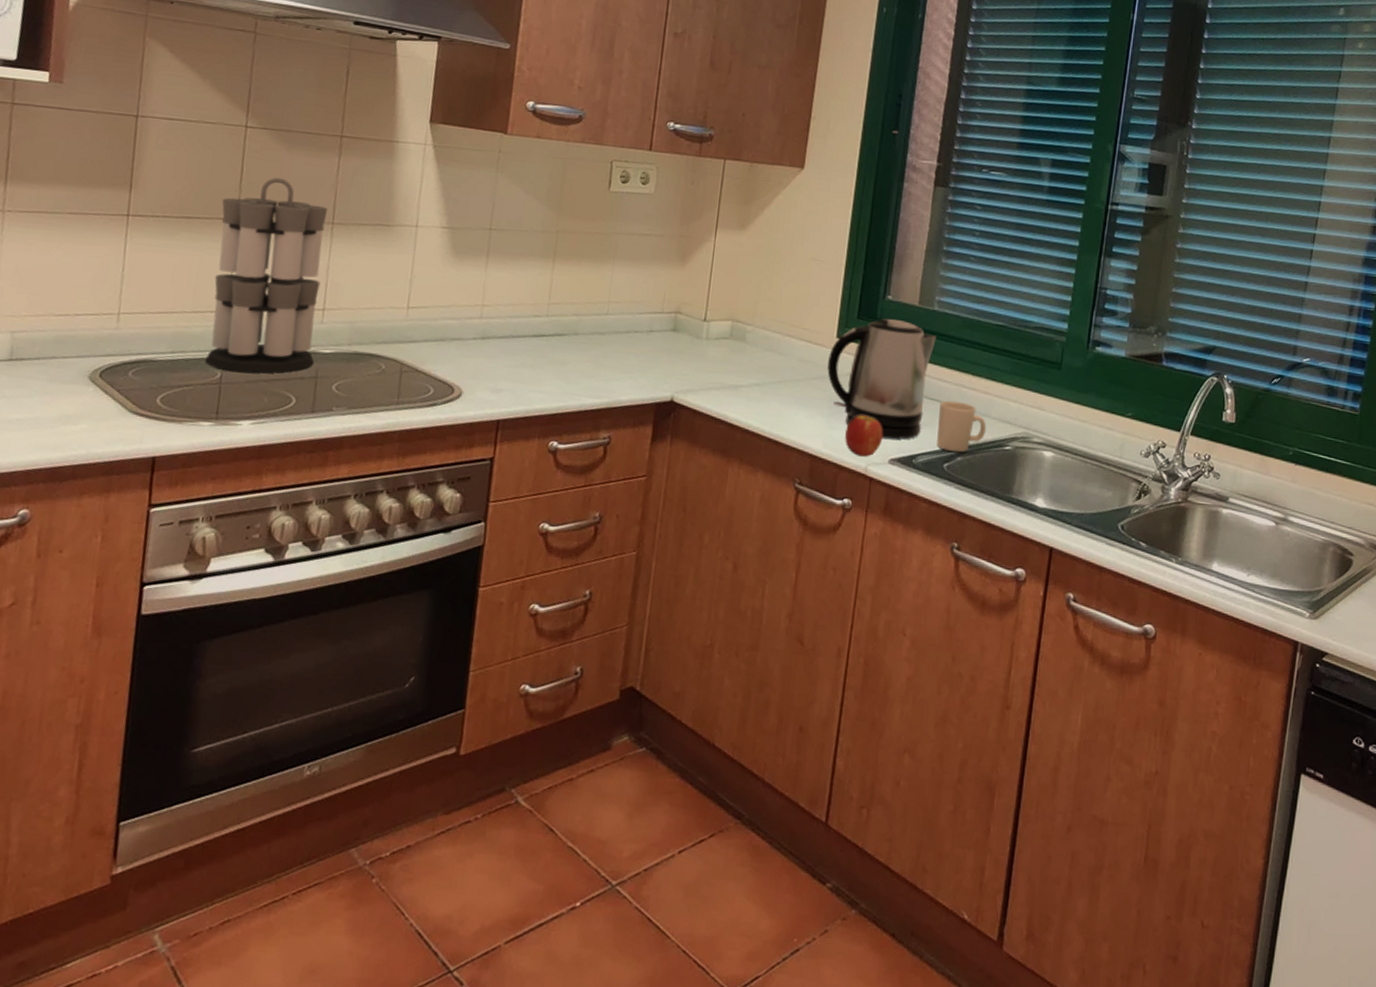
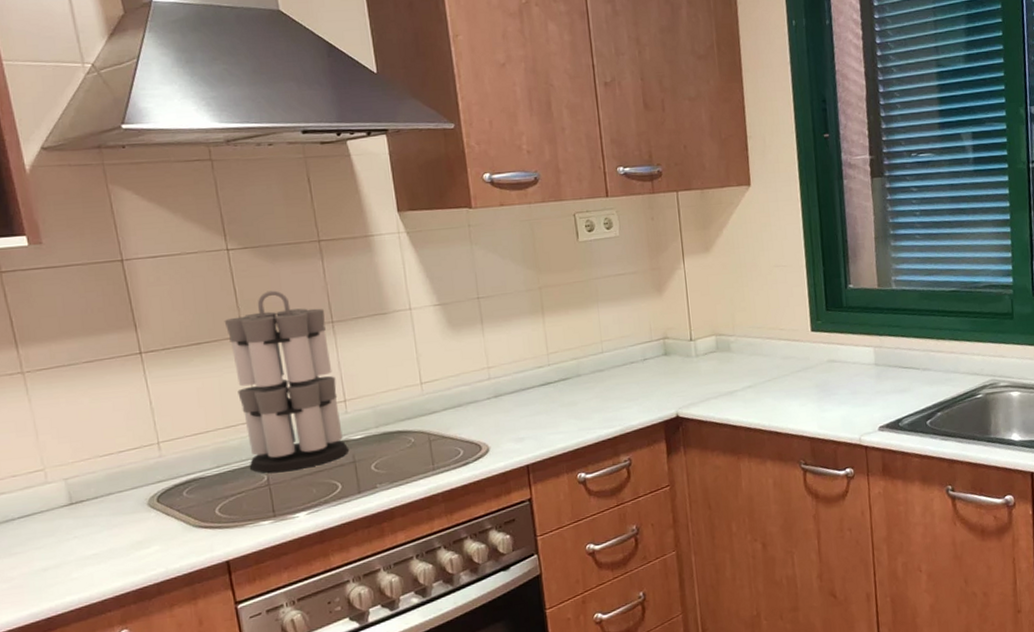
kettle: present [827,318,936,439] -> none [807,304,901,409]
fruit: present [845,415,883,457] -> none [836,393,870,430]
mug: present [937,400,987,453] -> none [913,364,958,410]

